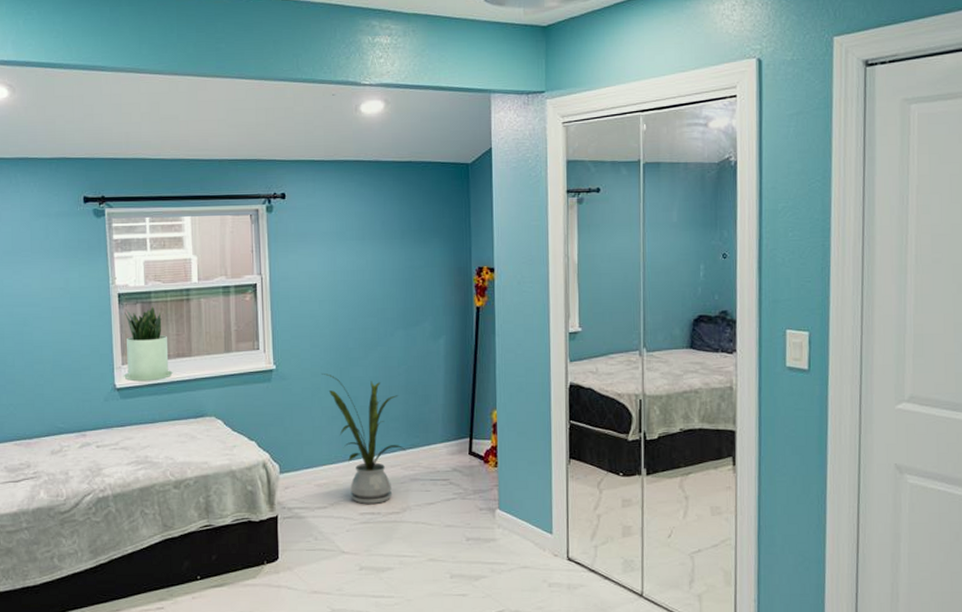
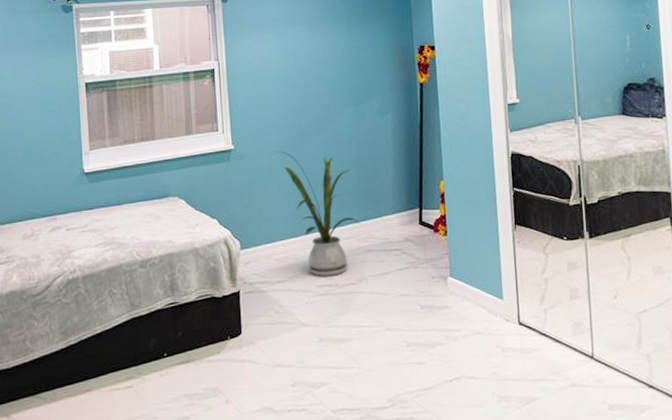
planter: present [123,307,174,382] -> none [91,94,139,166]

